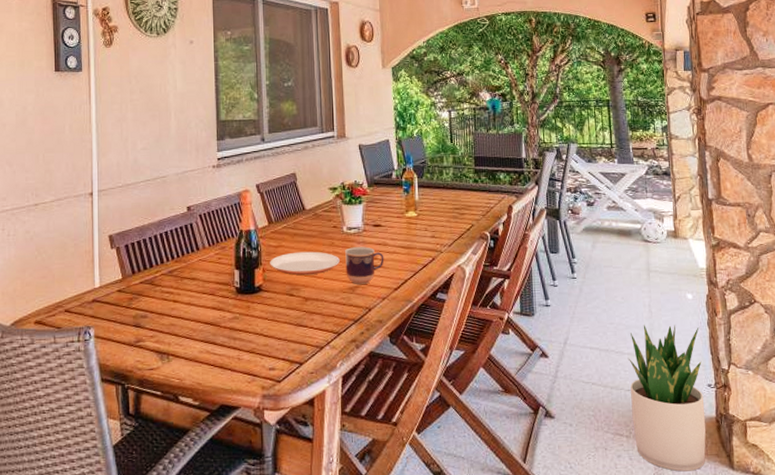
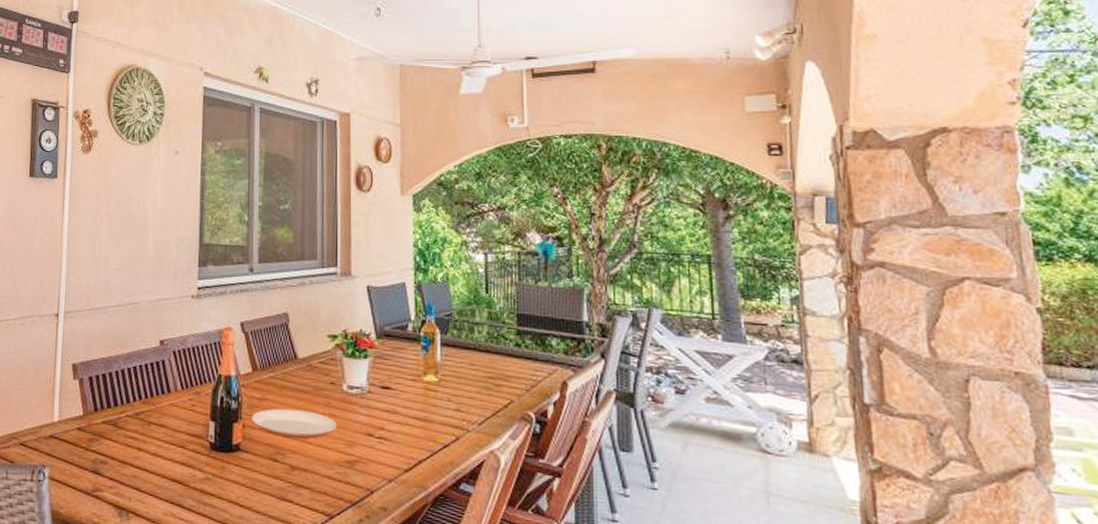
cup: present [344,247,384,284] -> none [343,411,393,459]

